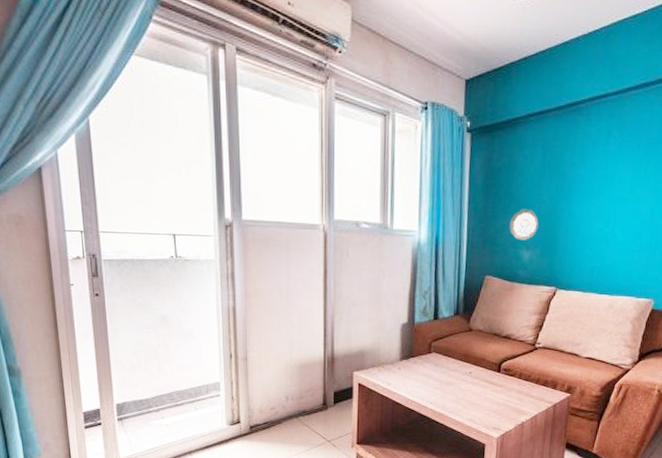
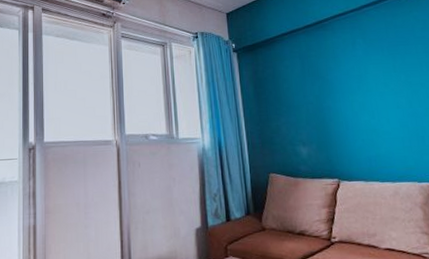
decorative plate: present [509,209,539,240] -> none [283,110,310,138]

